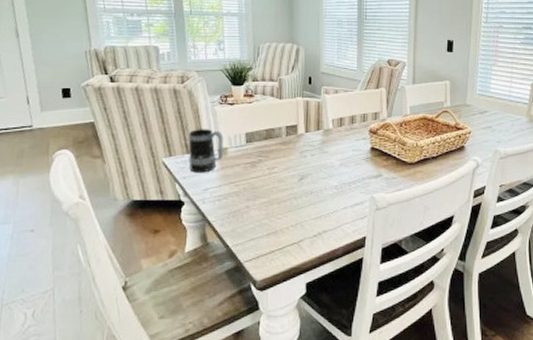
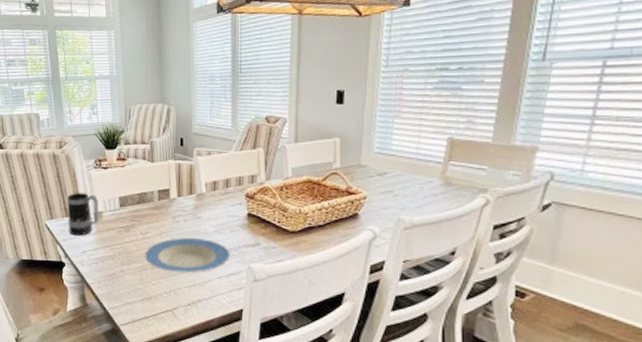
plate: none [271,172,355,206] -> present [144,238,230,273]

